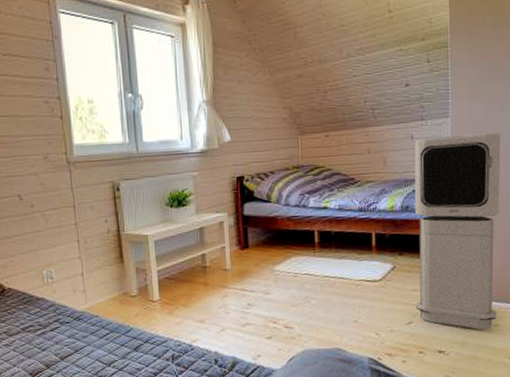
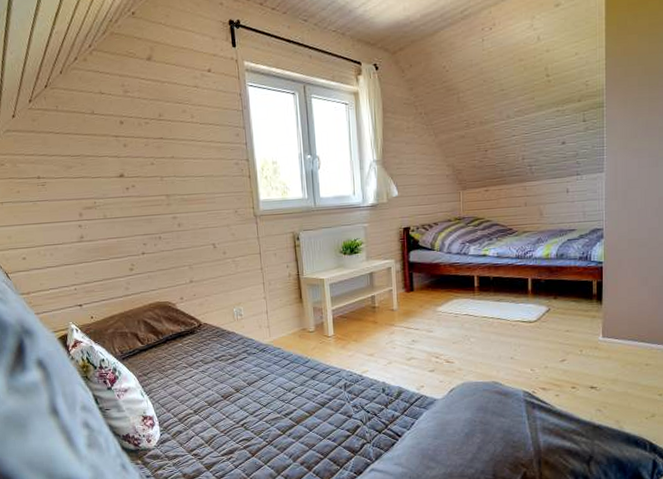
air purifier: present [414,132,501,330] -> none [569,185,654,369]

